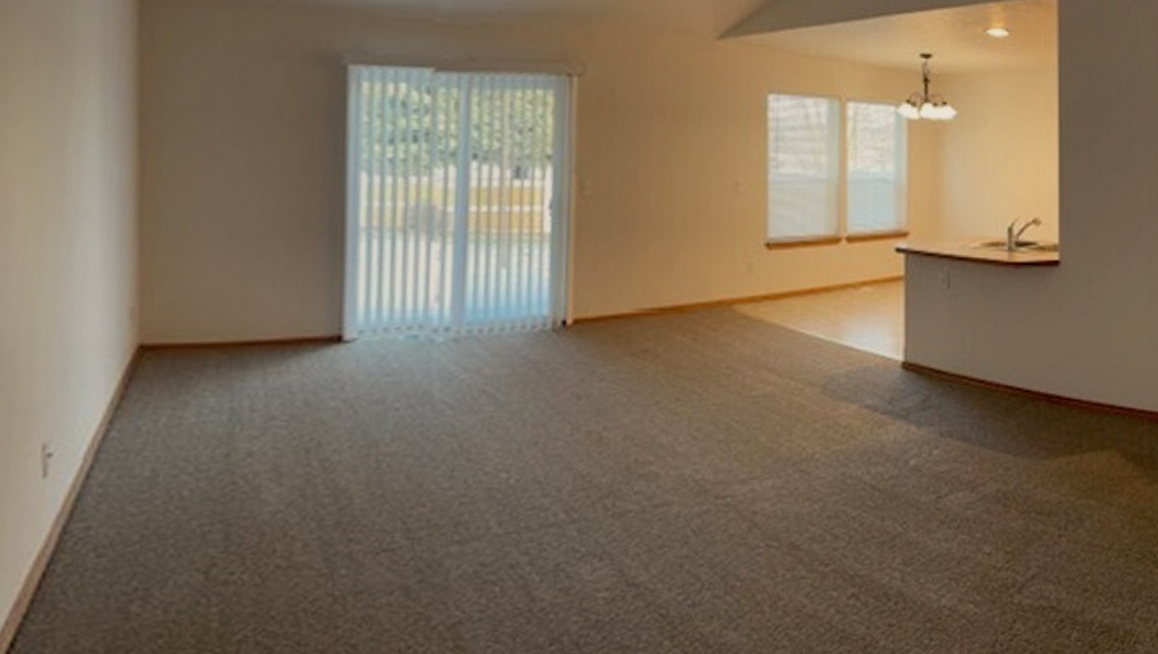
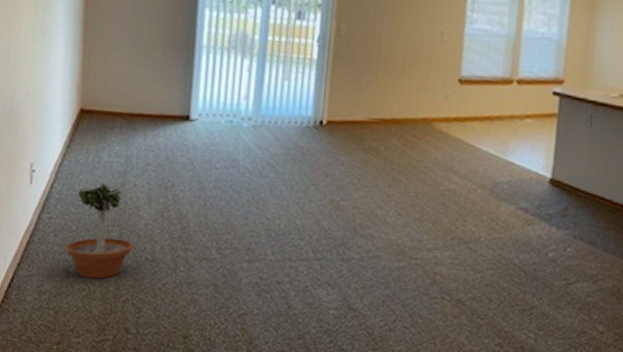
potted tree: none [119,439,252,616] -> present [65,175,134,279]

